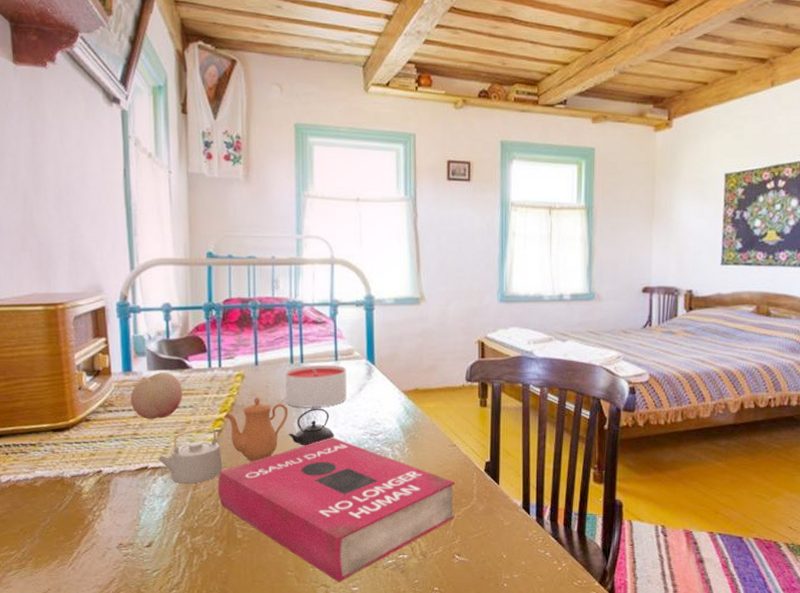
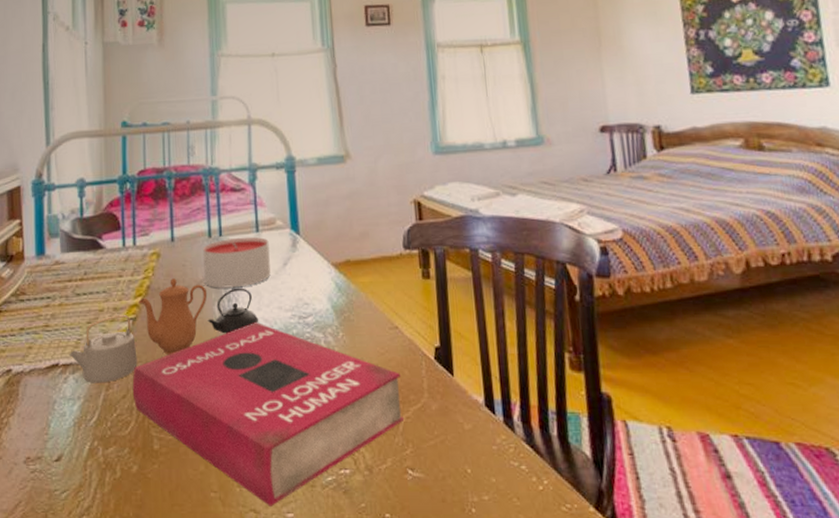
fruit: present [130,372,183,419] -> none [42,253,96,308]

